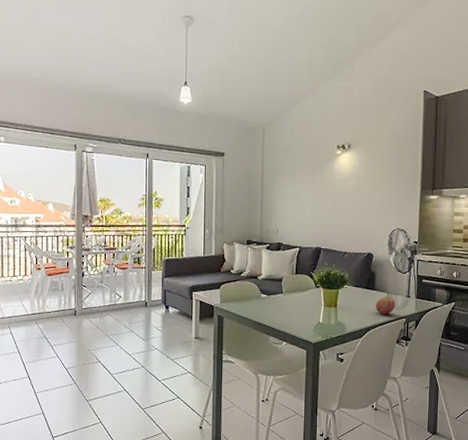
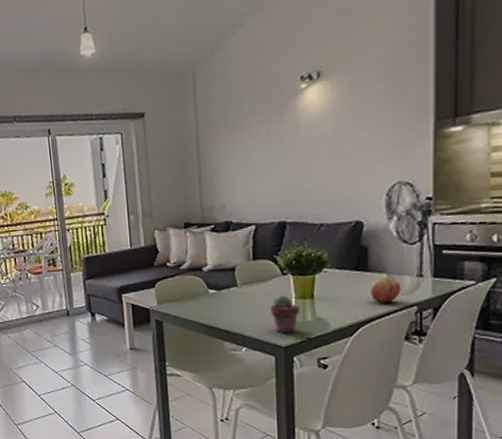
potted succulent: none [305,303,326,332] -> present [270,295,300,333]

